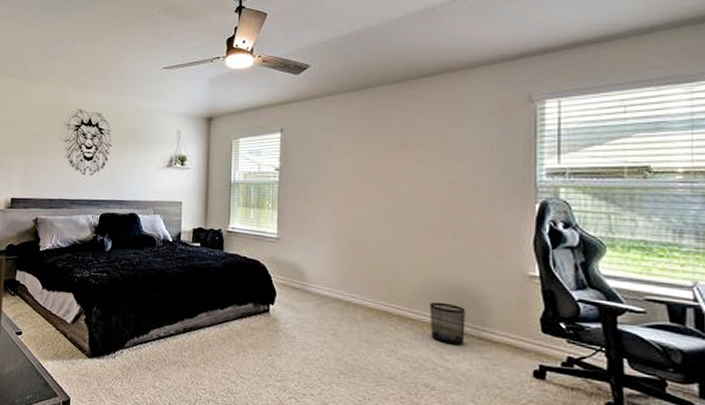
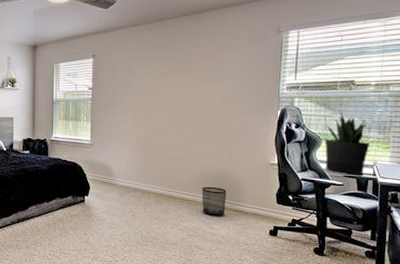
planter: none [612,208,684,300] -> present [325,112,370,175]

